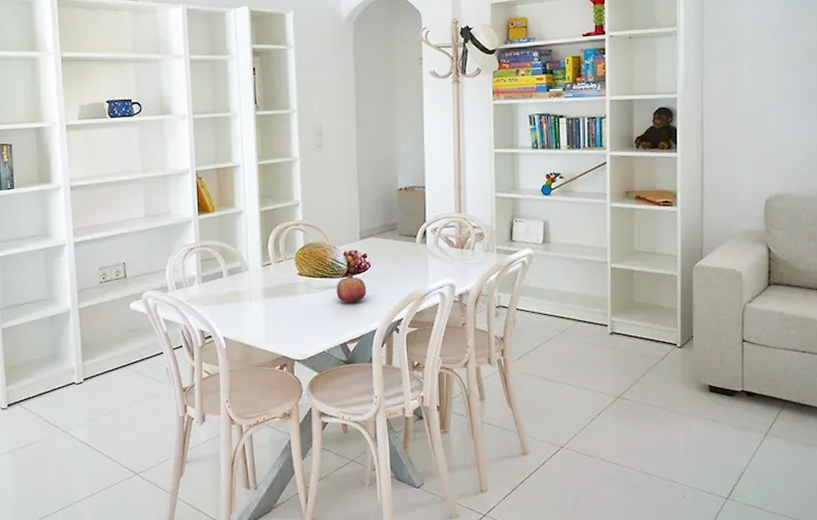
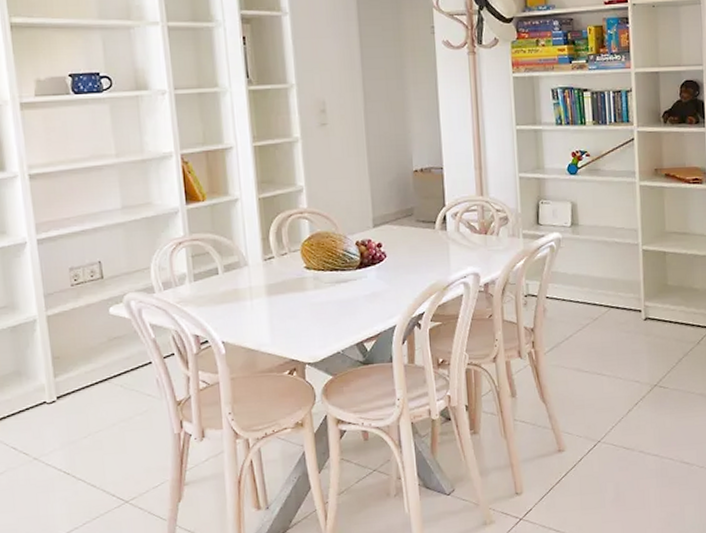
fruit: present [336,274,366,304] -> none [349,265,383,299]

